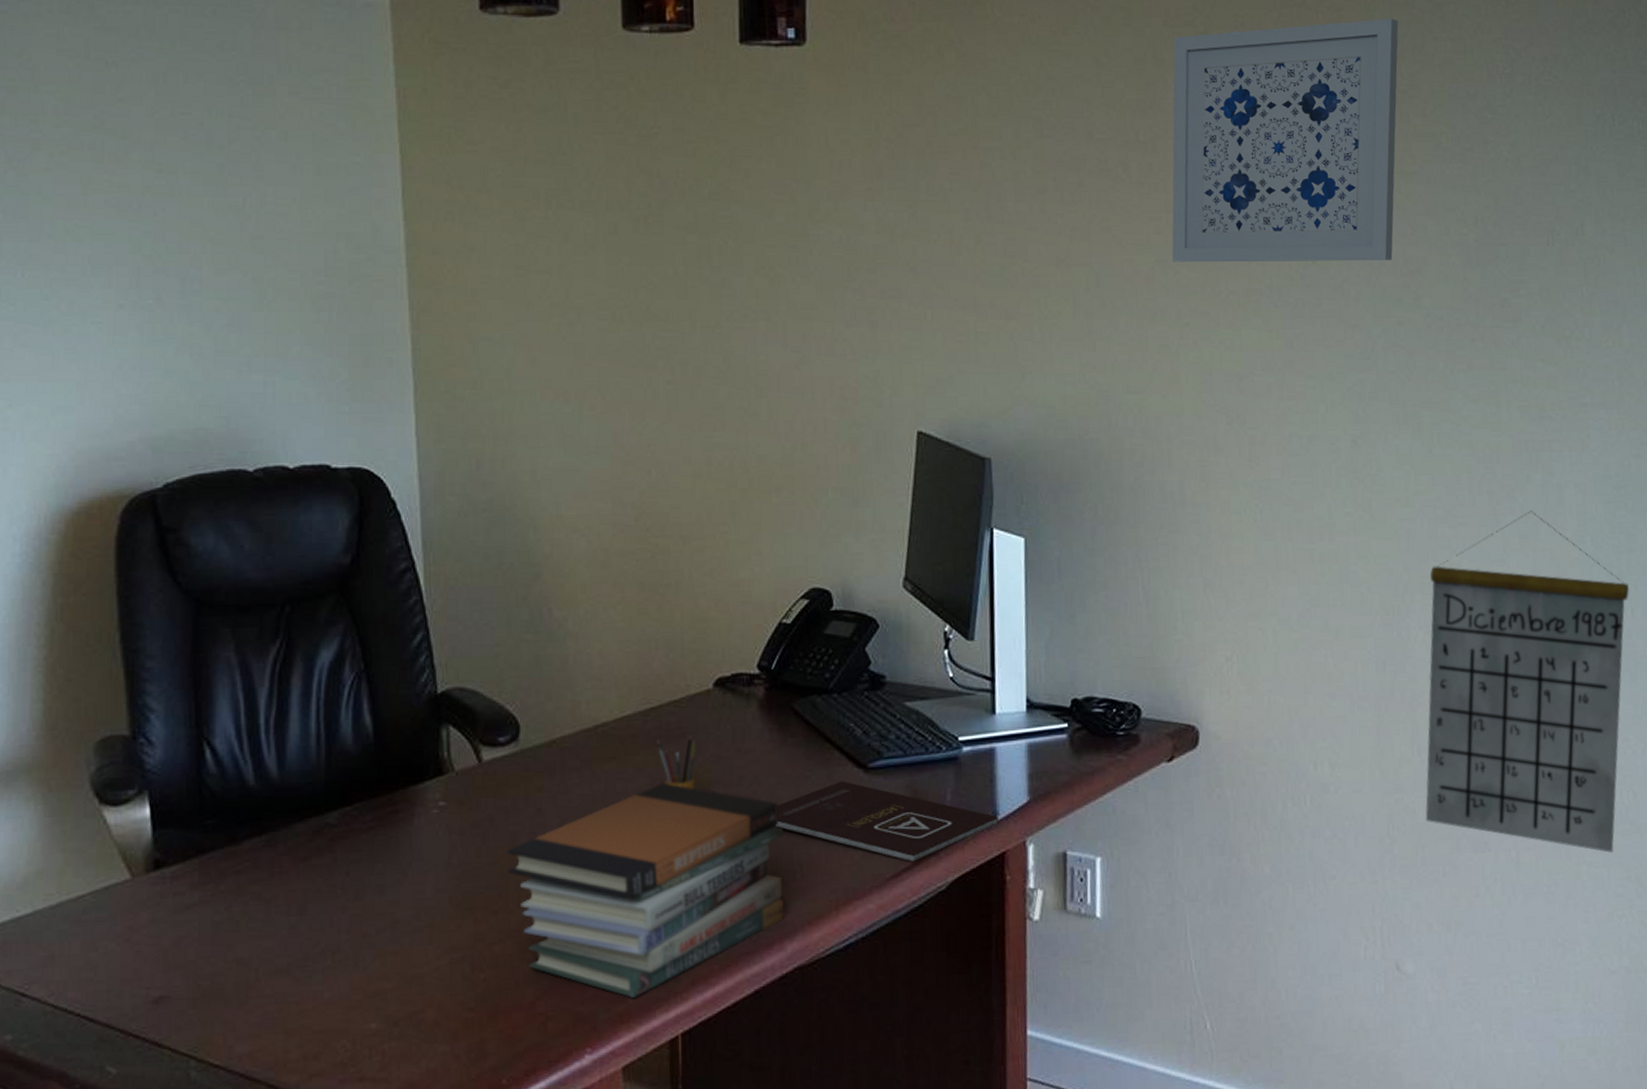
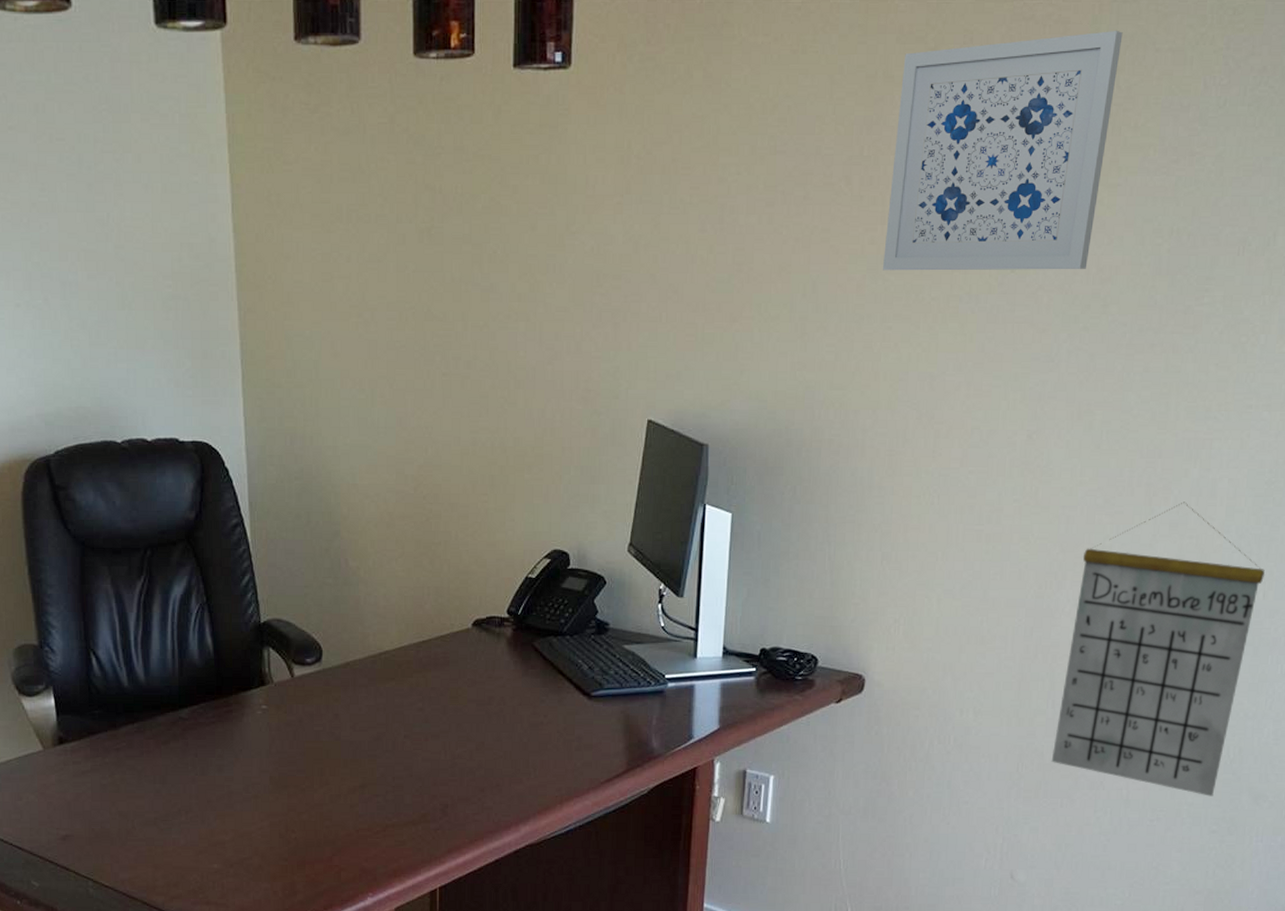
book stack: present [506,783,785,998] -> none [312,700,522,859]
pencil box: present [657,733,697,789] -> none [427,662,457,705]
book: present [774,781,999,863] -> none [515,705,693,772]

